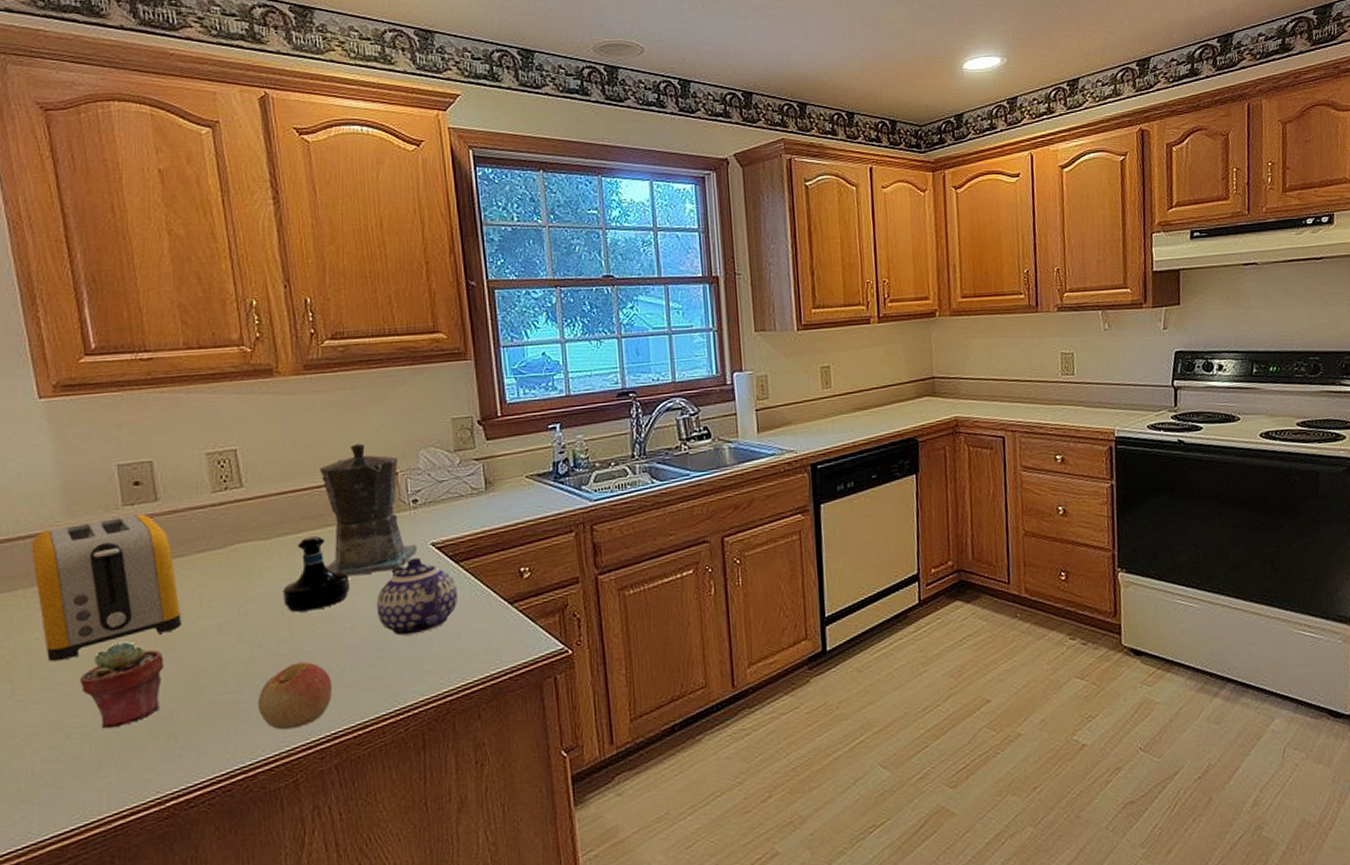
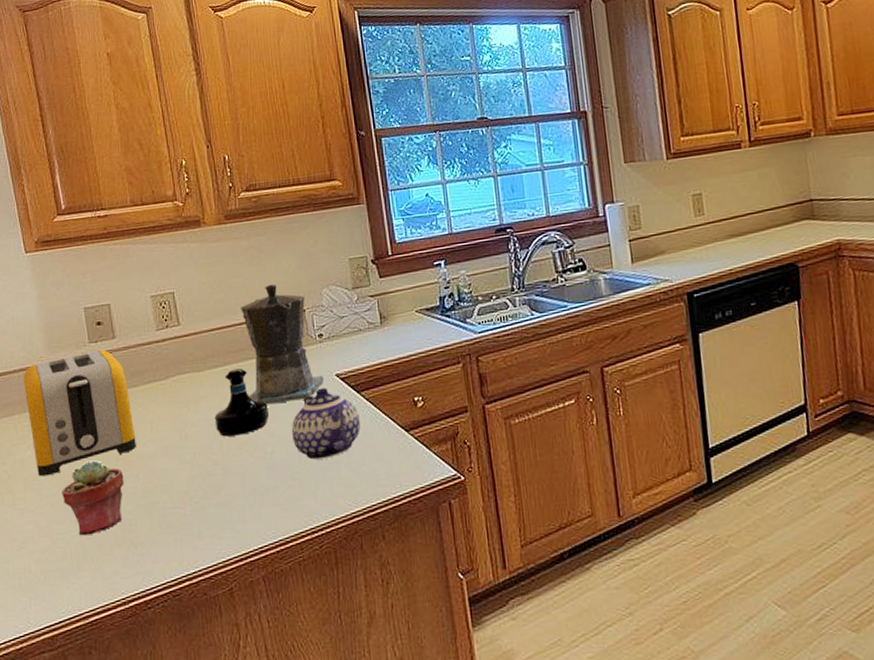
apple: present [257,662,333,731] -> none [197,481,259,543]

